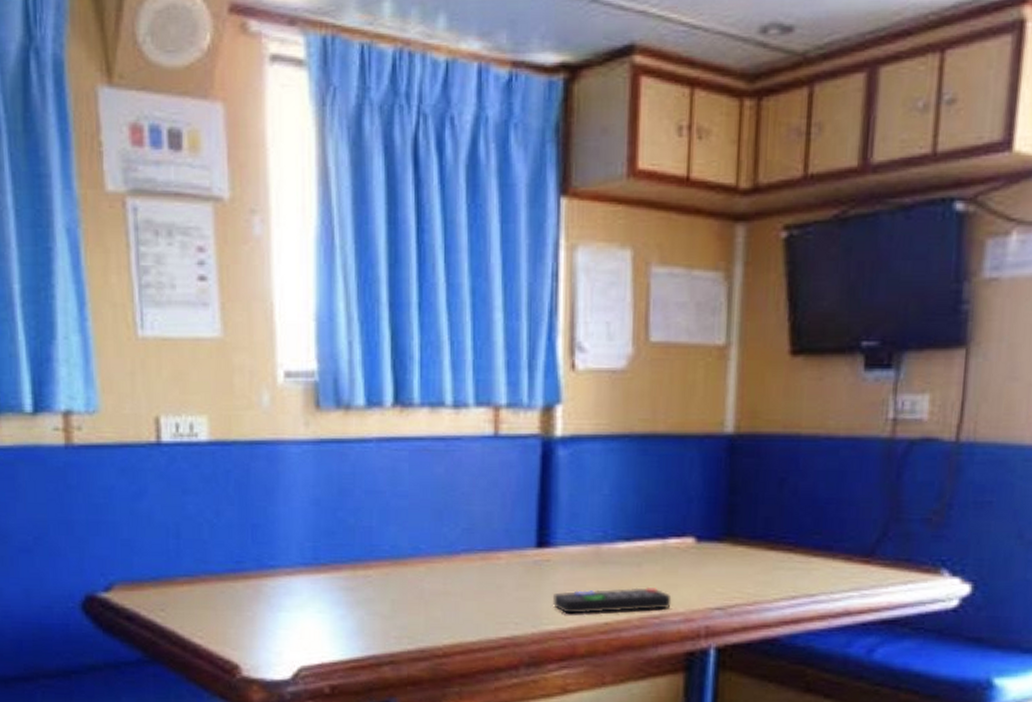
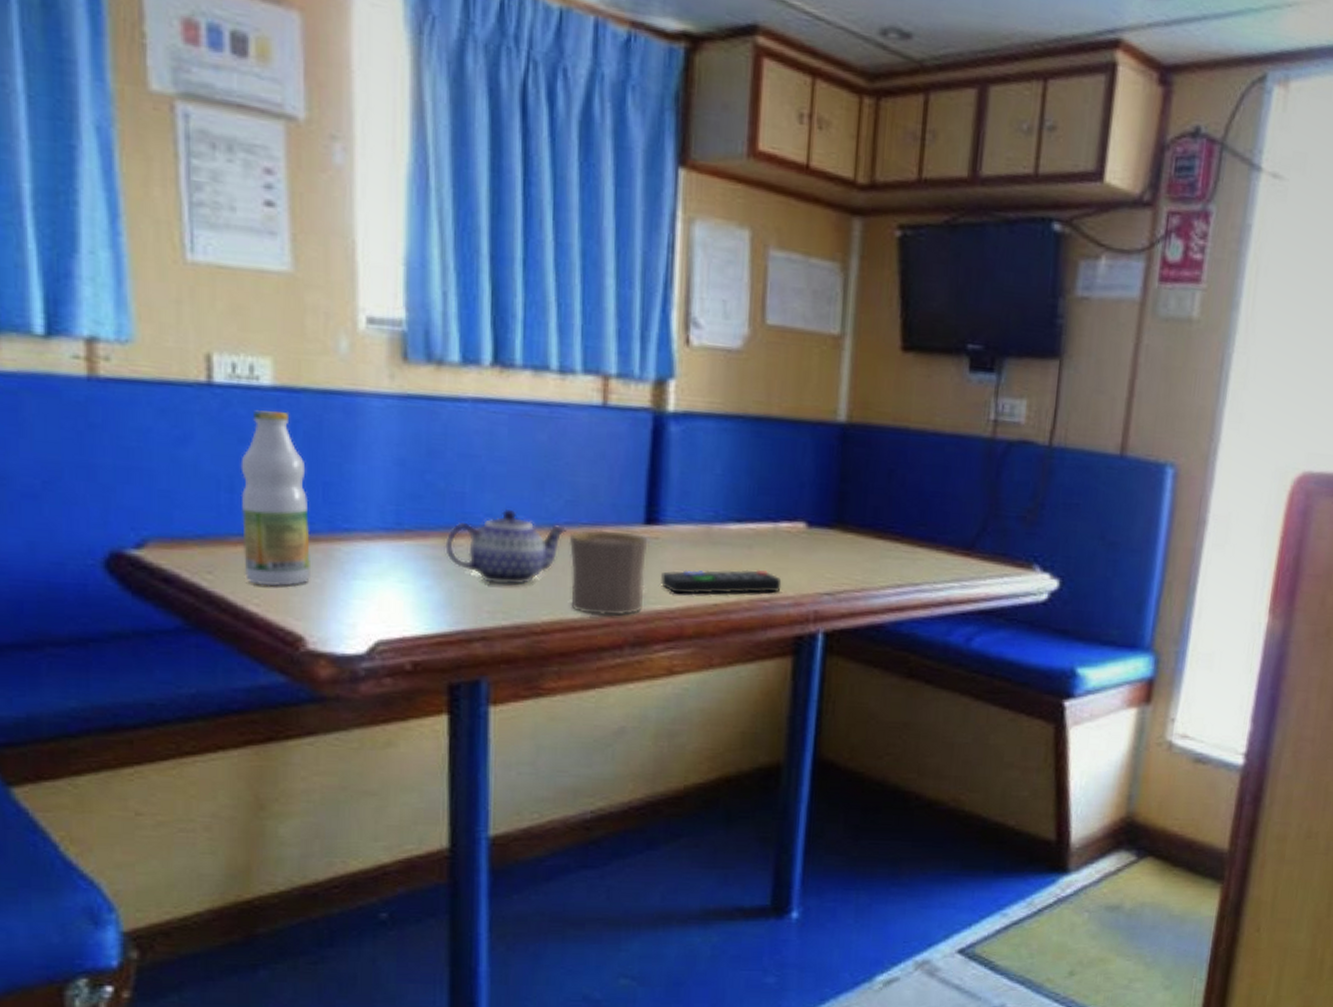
bottle: none [184,464,244,621] -> present [240,410,312,587]
teapot: none [355,539,465,612] -> present [444,508,568,586]
cup: none [466,555,540,637] -> present [568,530,648,616]

